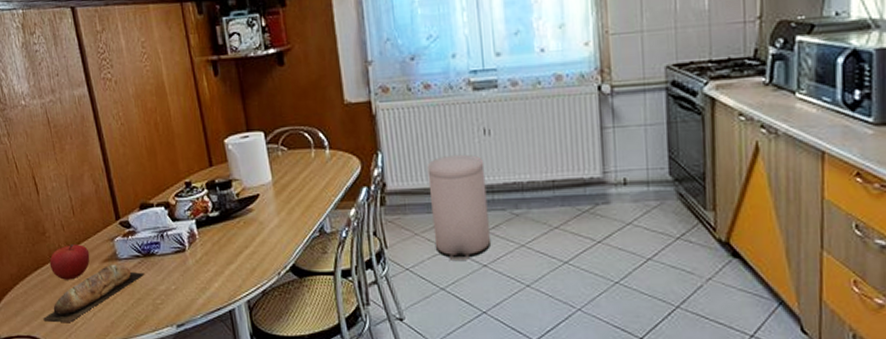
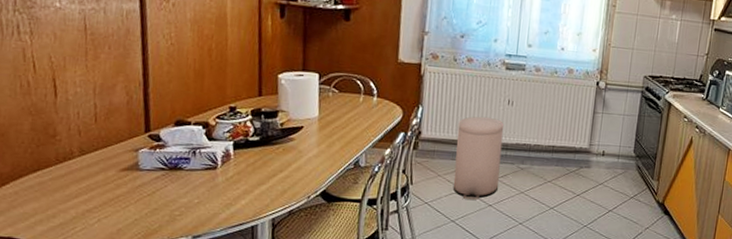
bread loaf: present [42,264,144,322] -> none [31,173,166,226]
fruit: present [49,244,90,280] -> none [54,150,107,185]

